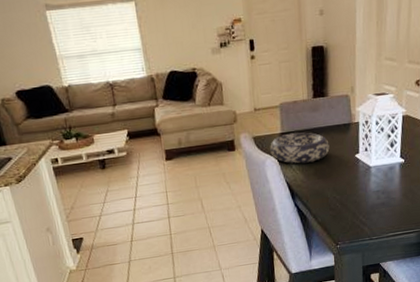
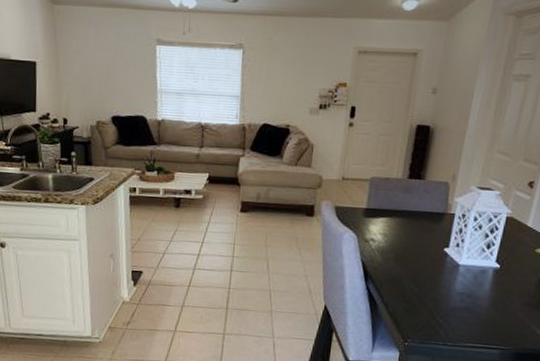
decorative bowl: present [270,132,330,164] -> none [351,210,417,246]

